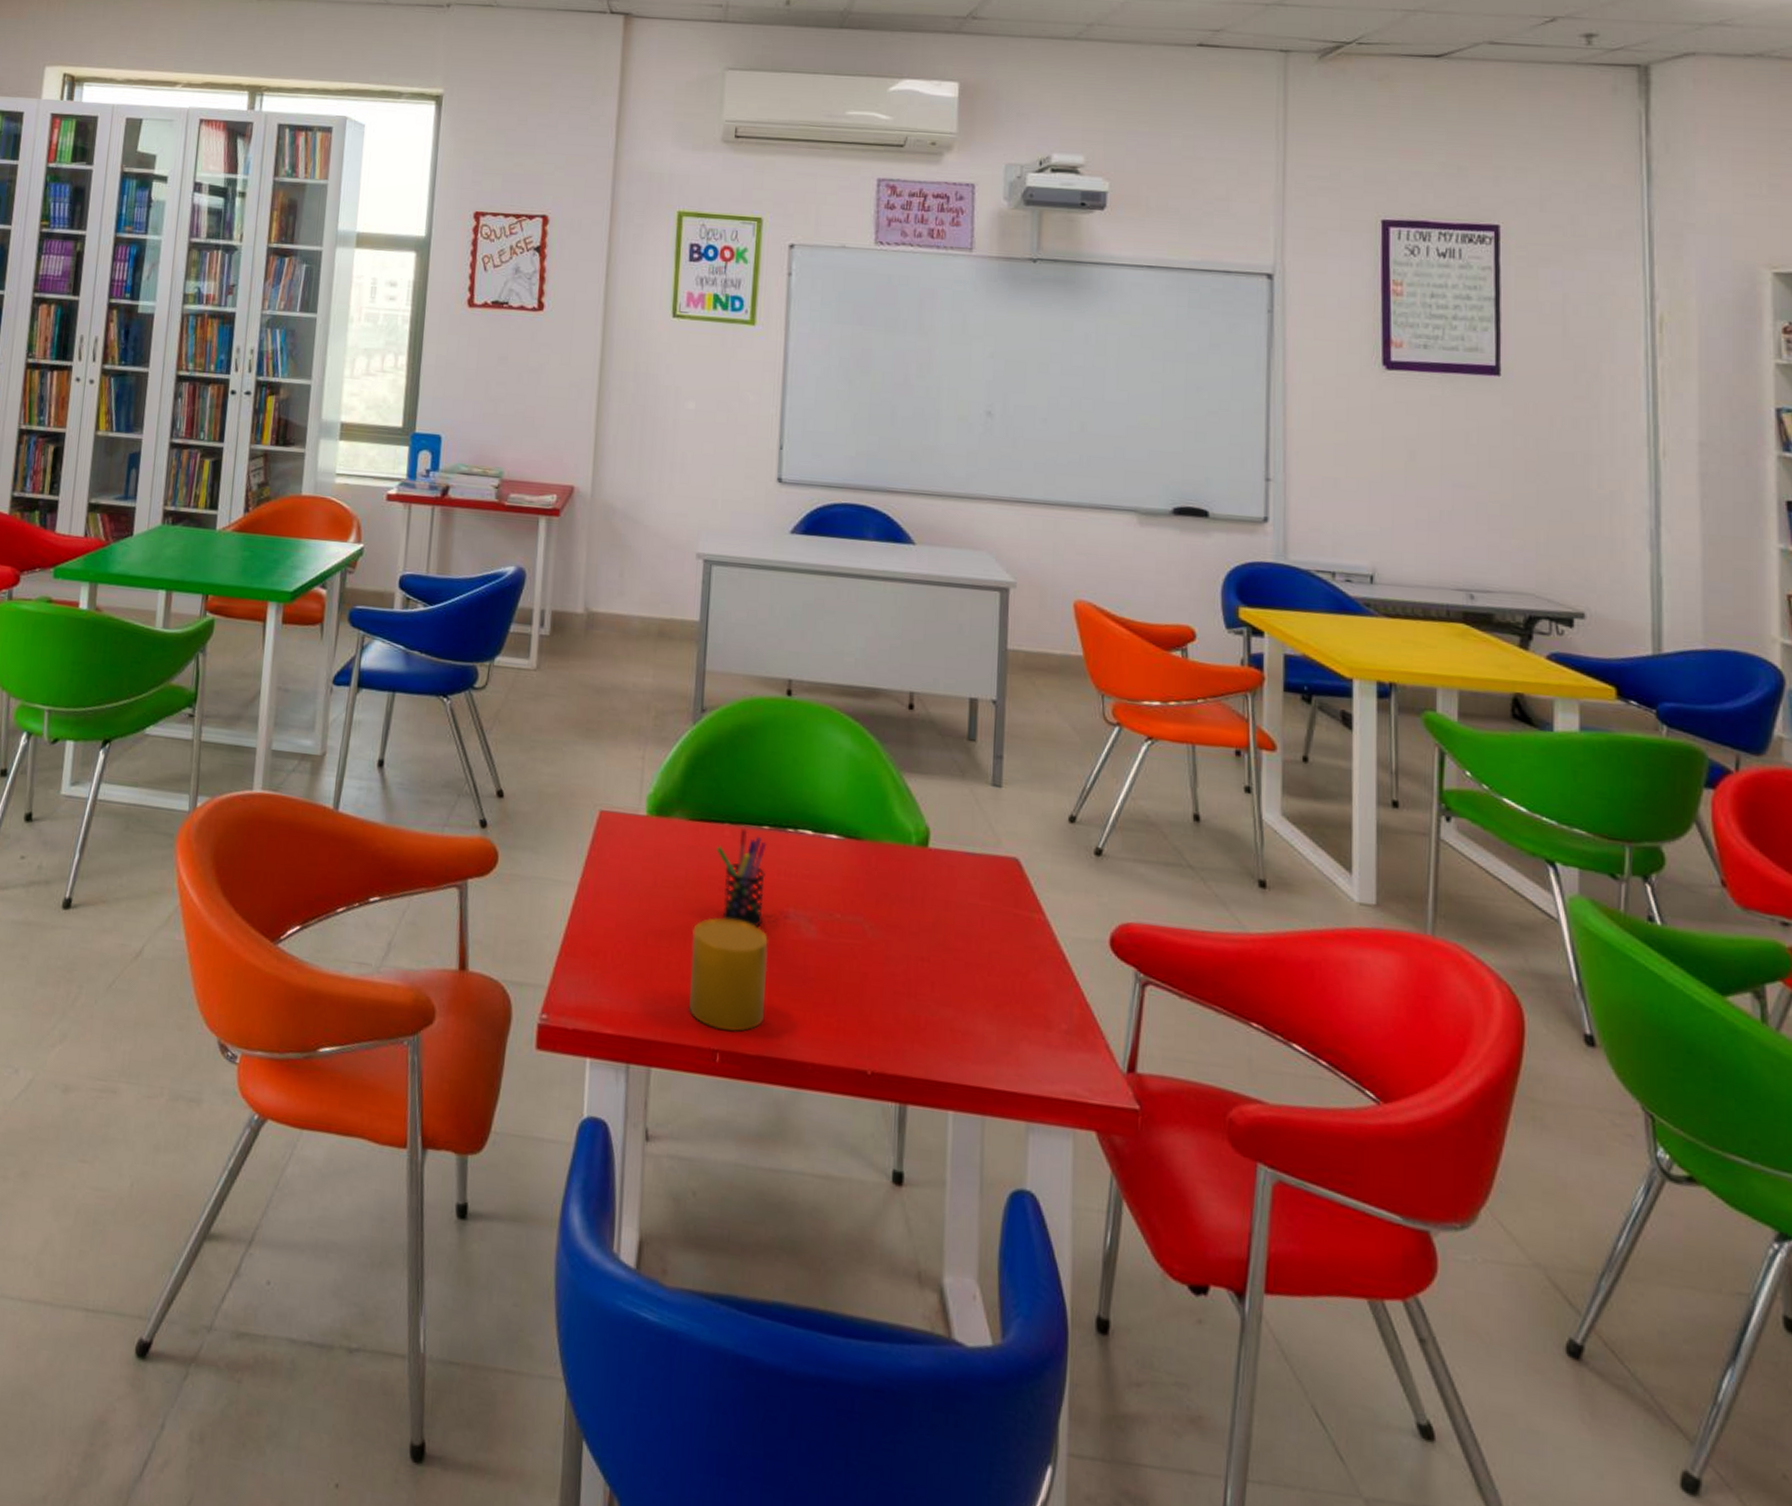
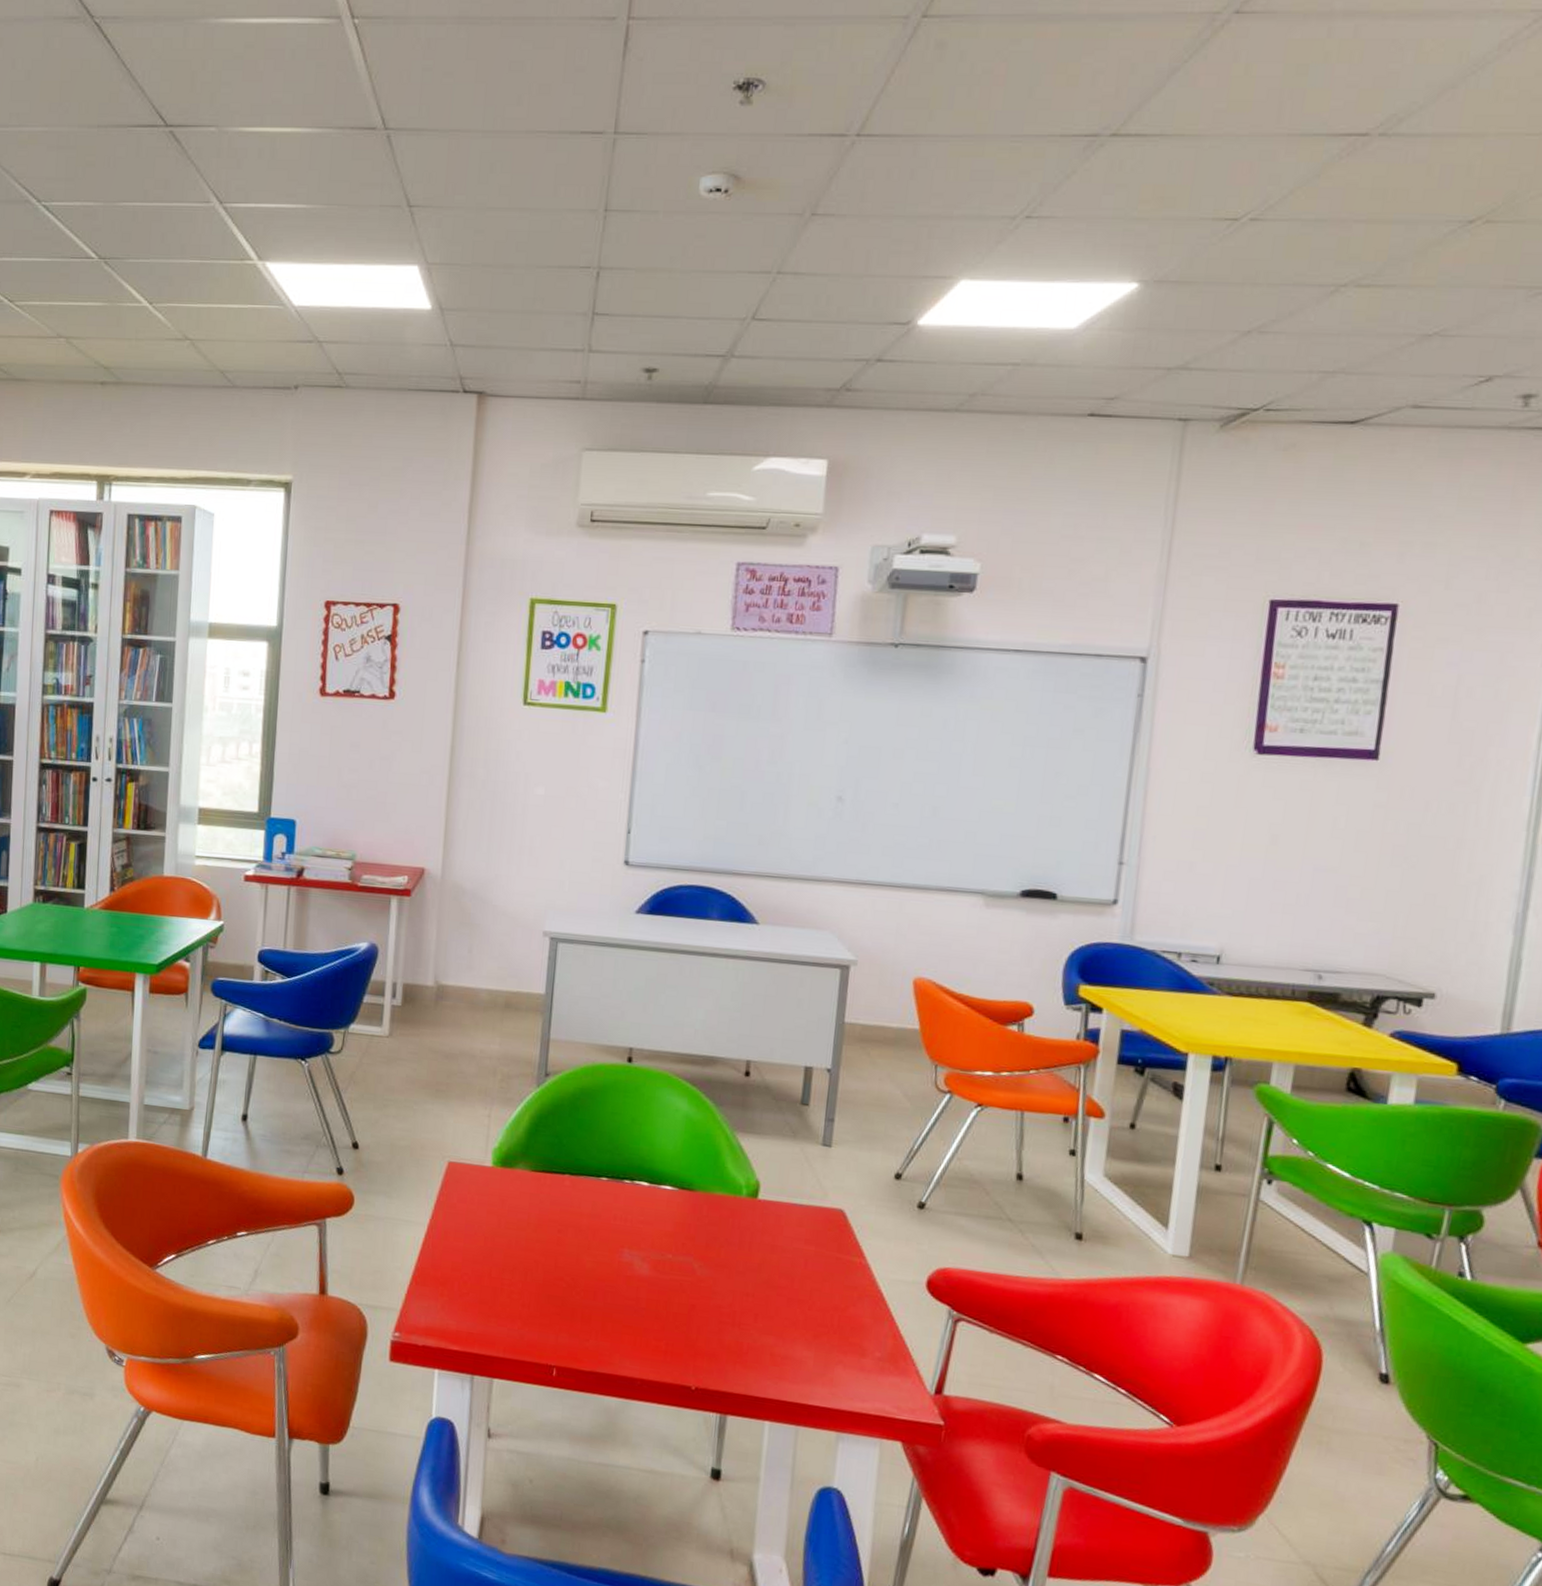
cup: present [688,917,768,1032] -> none [528,1255,604,1352]
pen holder: present [716,828,767,927] -> none [557,1179,605,1264]

